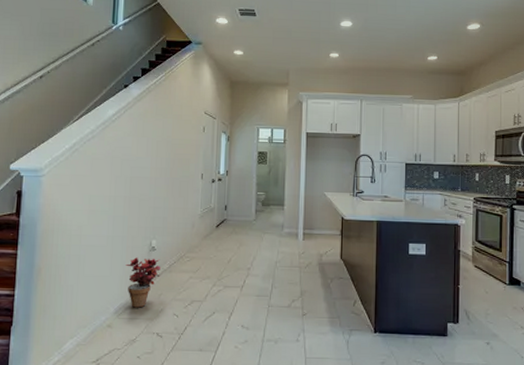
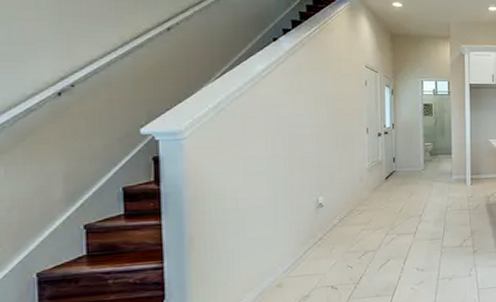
potted plant: present [125,257,160,308] -> none [291,214,330,265]

